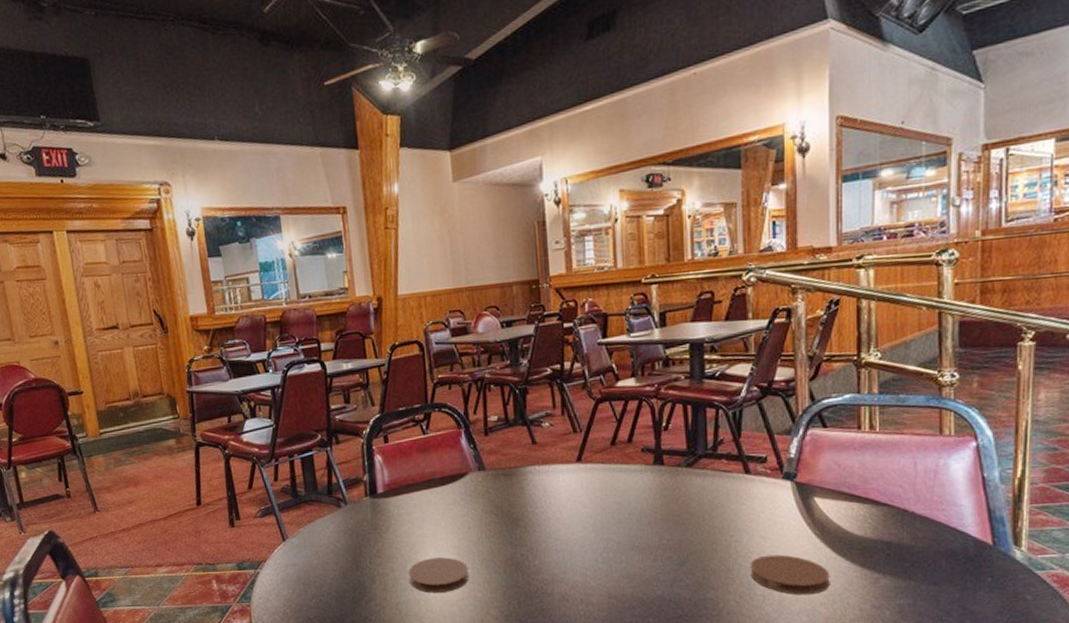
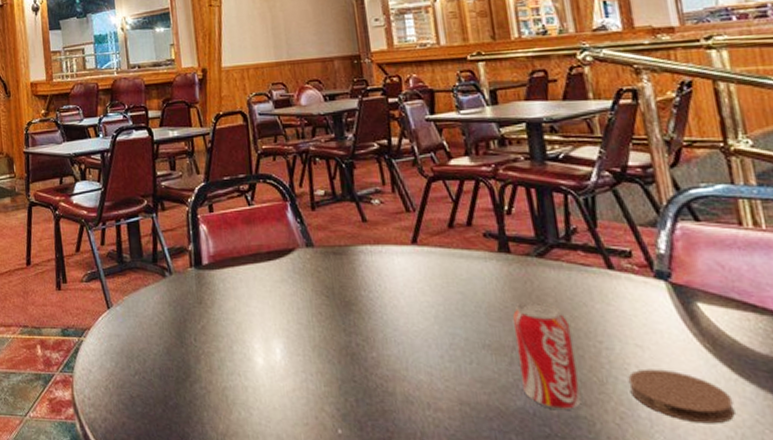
coaster: present [408,557,469,593] -> none [235,340,300,381]
beverage can: none [660,506,710,596] -> present [512,302,581,411]

